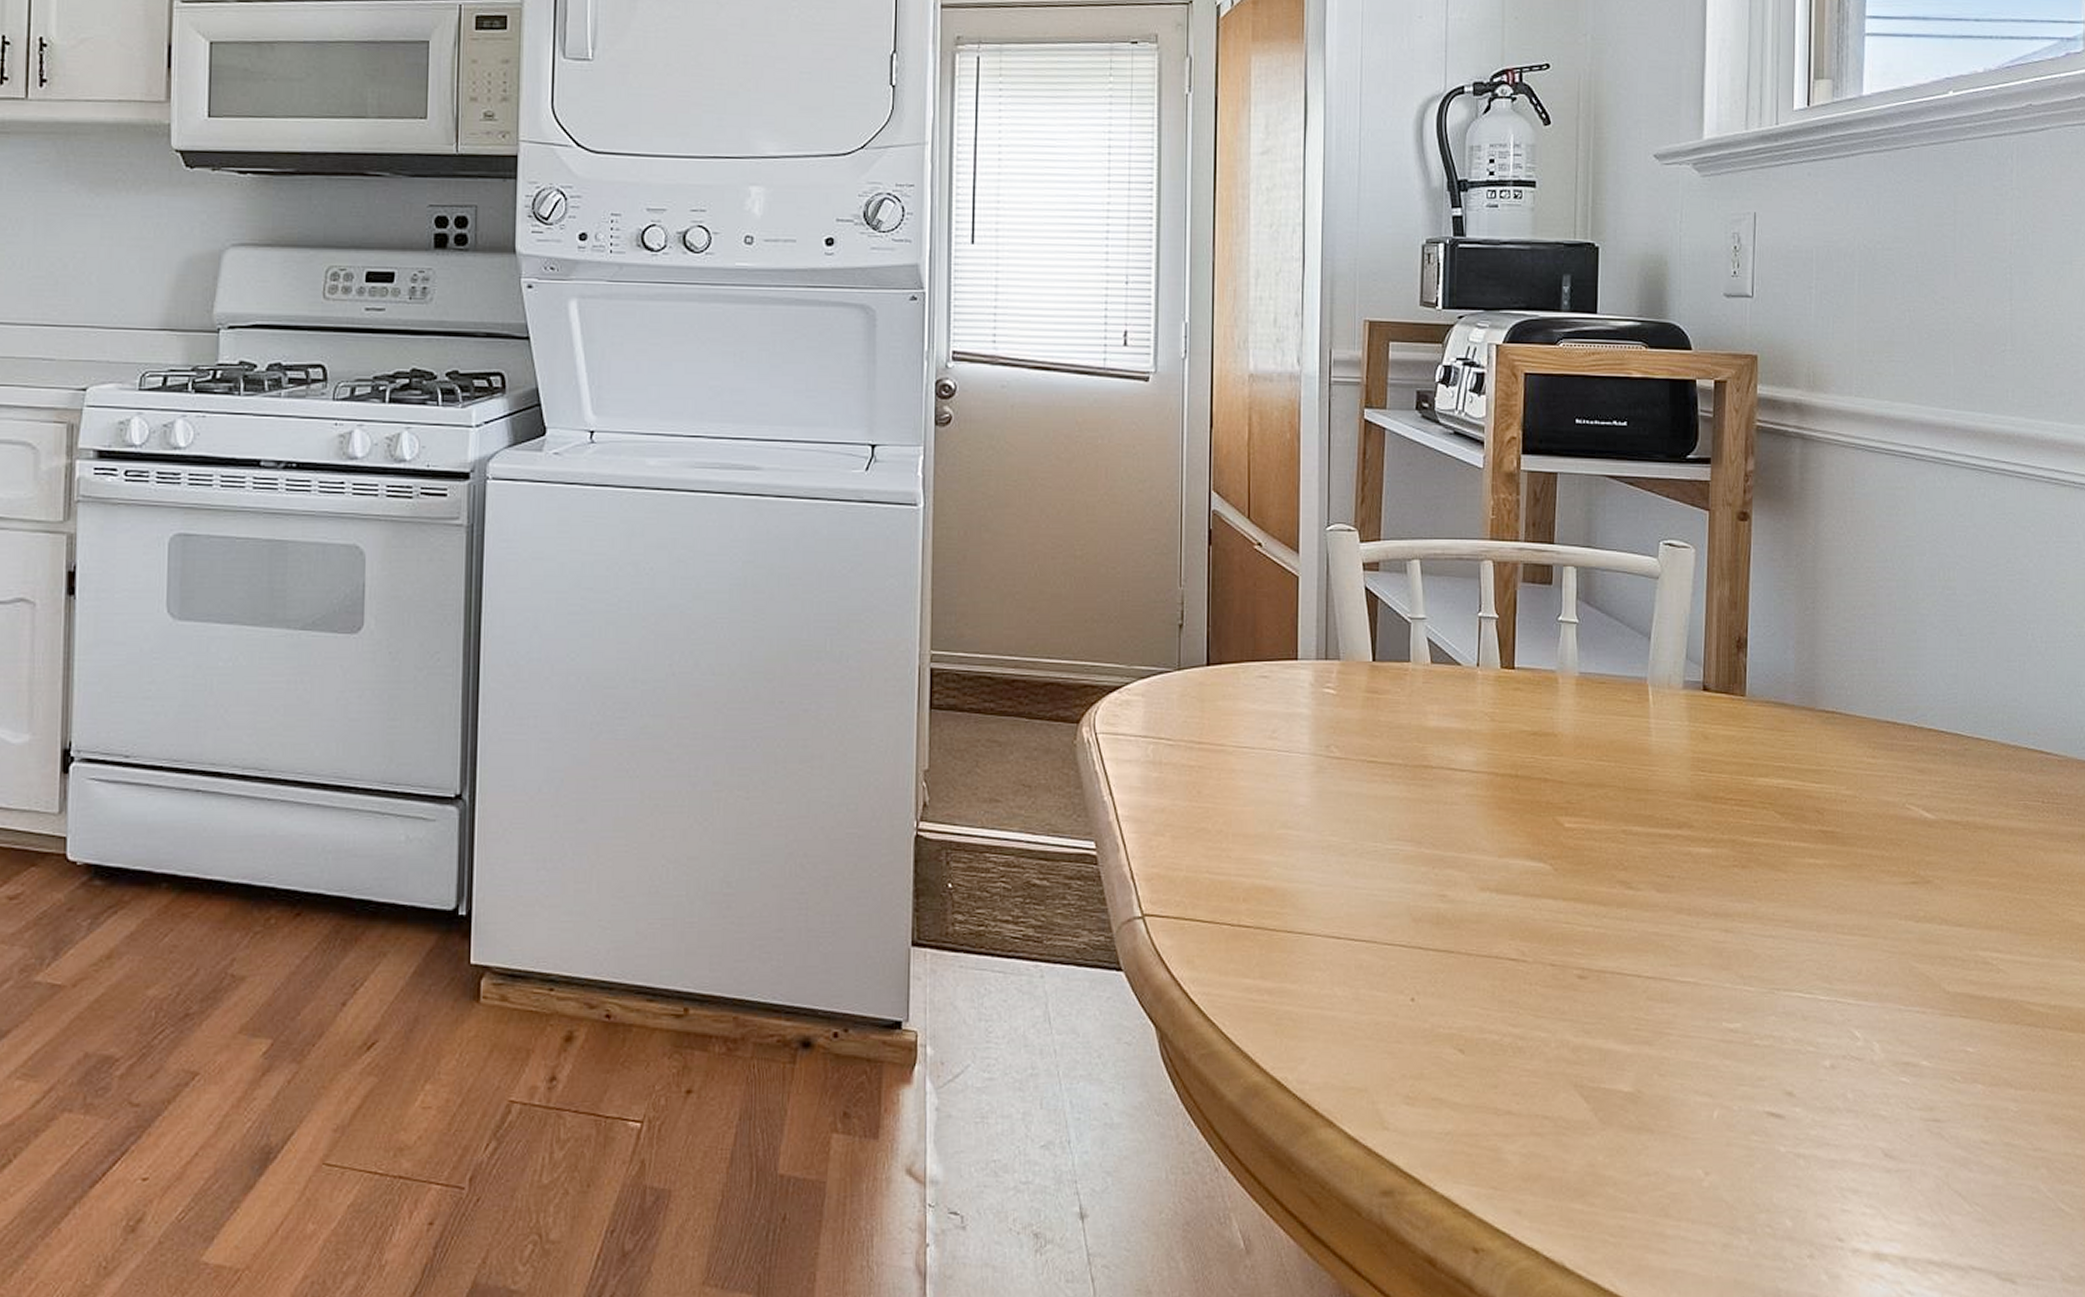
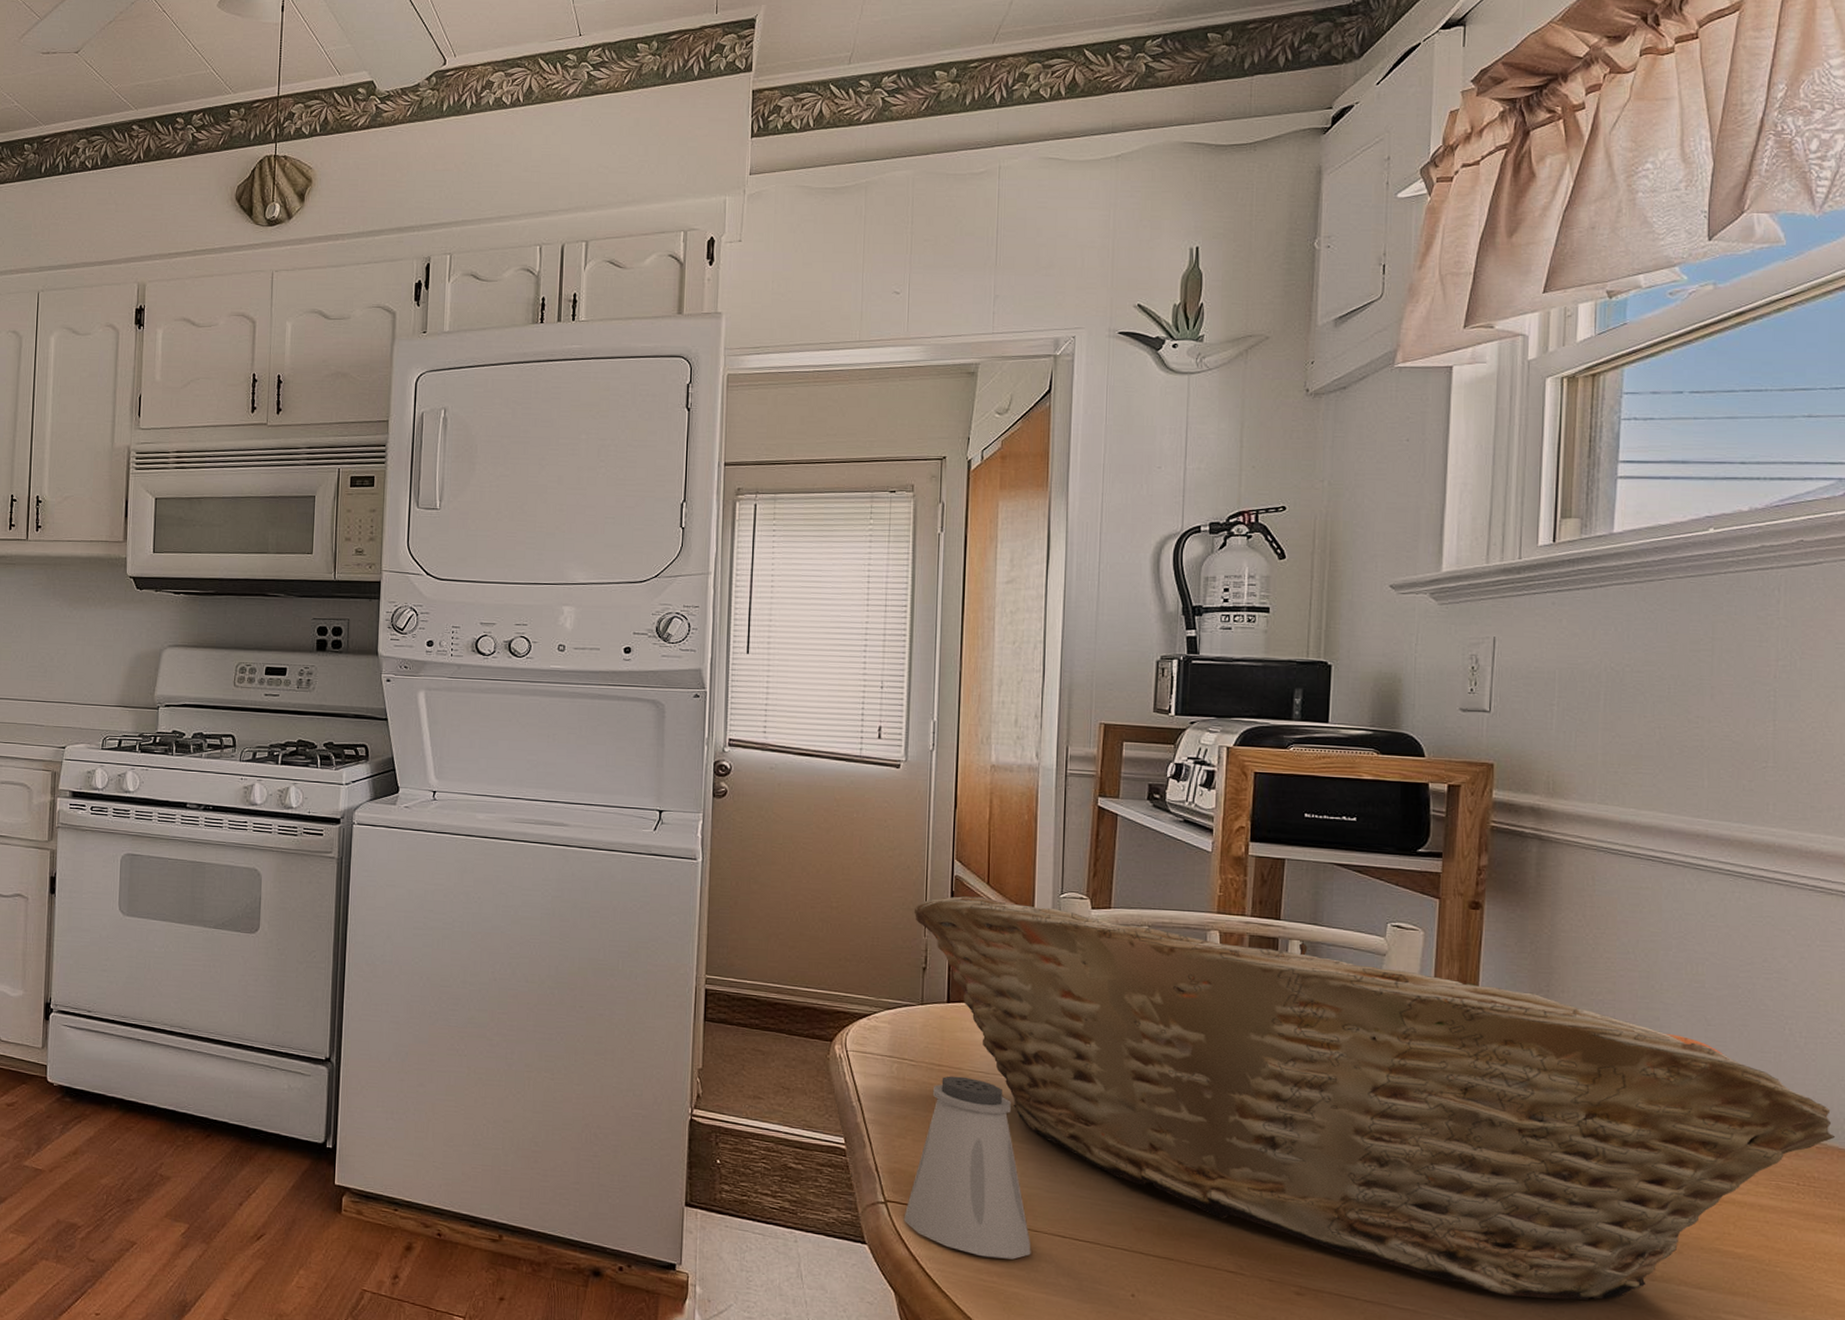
saltshaker: none [1164,754,1304,972] -> present [903,1076,1031,1259]
fruit basket: none [1167,533,2073,956] -> present [913,896,1835,1300]

